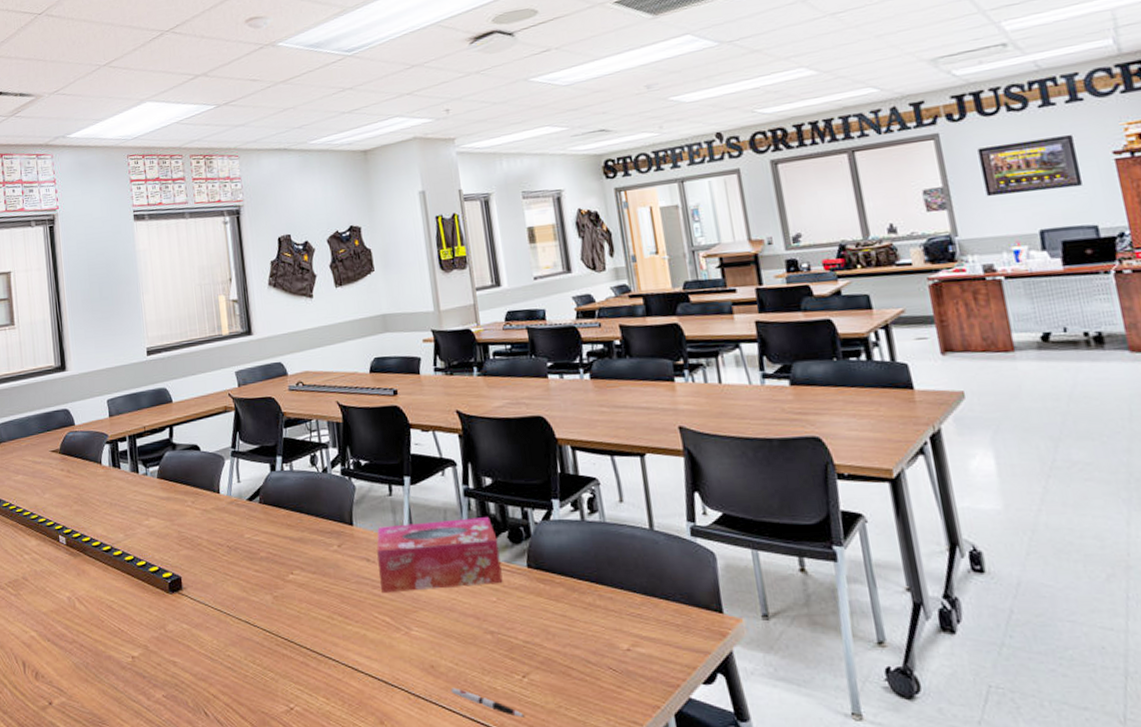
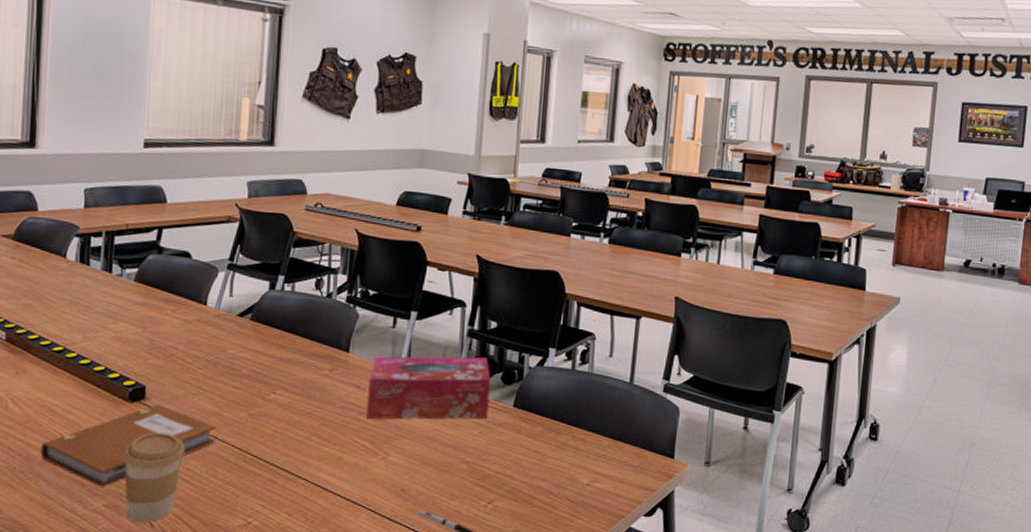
notebook: none [105,594,249,678] -> present [40,405,217,487]
coffee cup: none [172,621,223,712] -> present [122,432,185,523]

